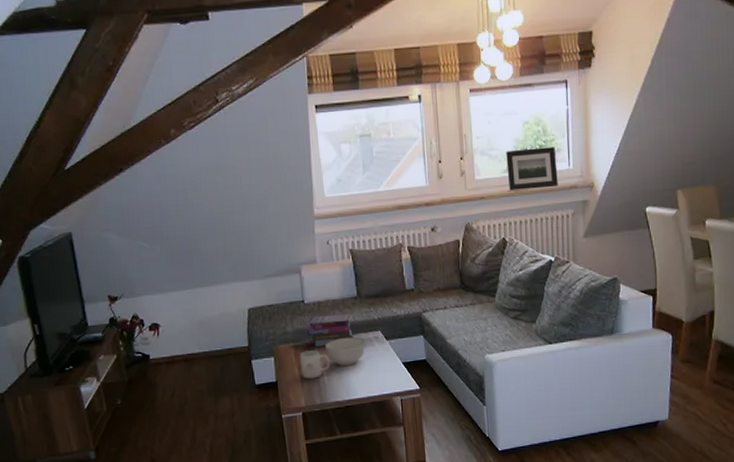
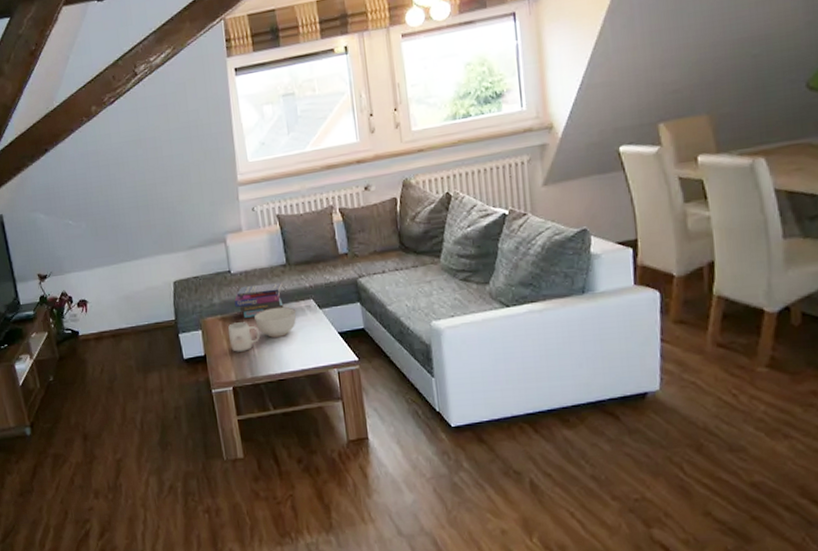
picture frame: present [506,147,558,191] -> none [446,87,510,140]

